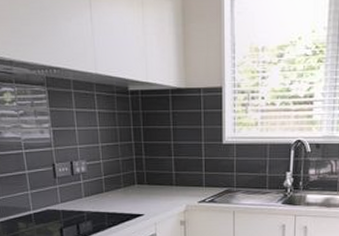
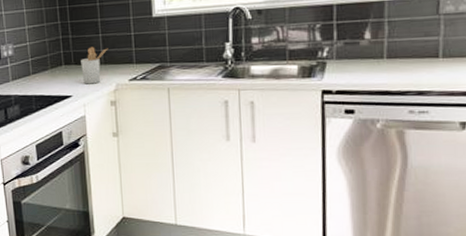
utensil holder: none [153,168,180,204] -> present [81,46,108,84]

